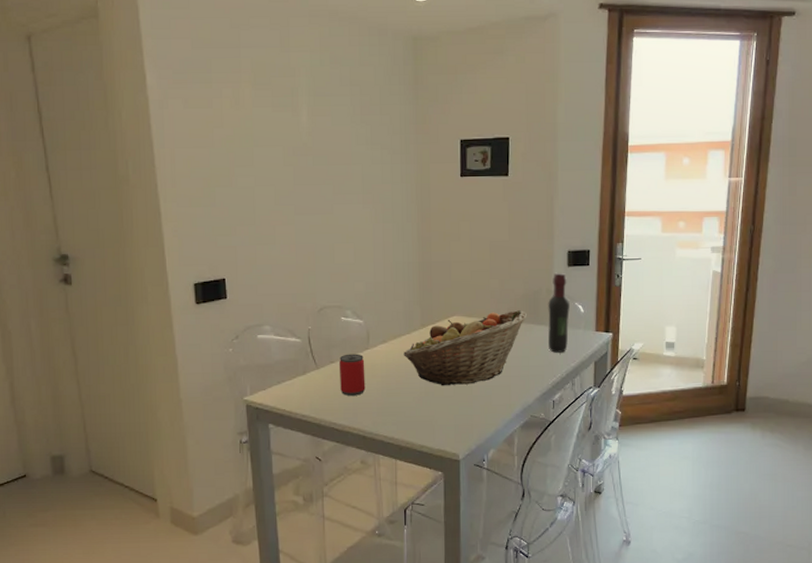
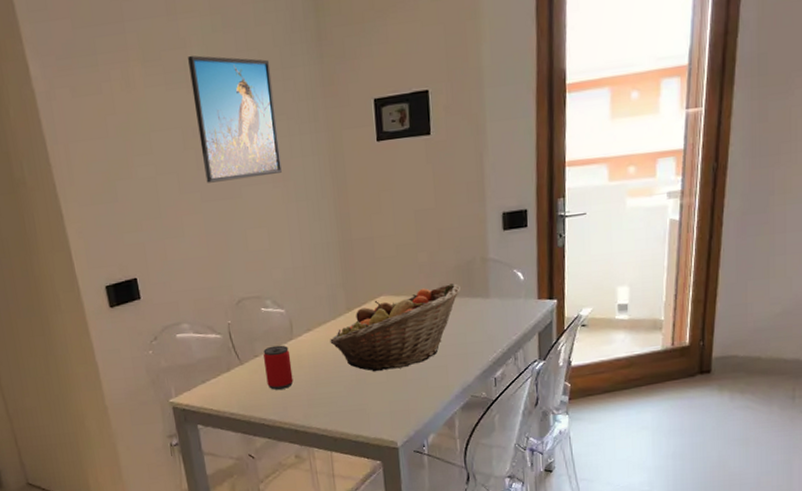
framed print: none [296,83,372,198] -> present [188,55,282,183]
wine bottle: present [548,273,570,353] -> none [483,238,508,327]

